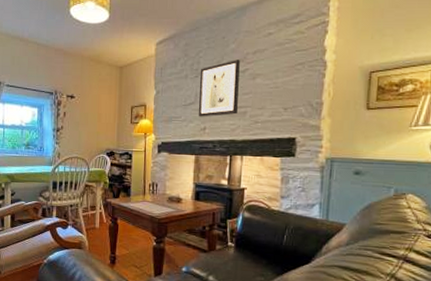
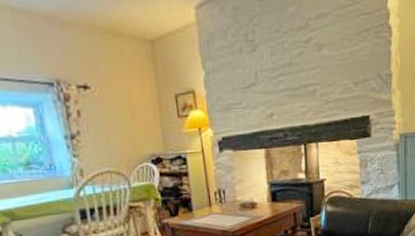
wall art: present [198,60,240,117] -> none [256,27,306,101]

